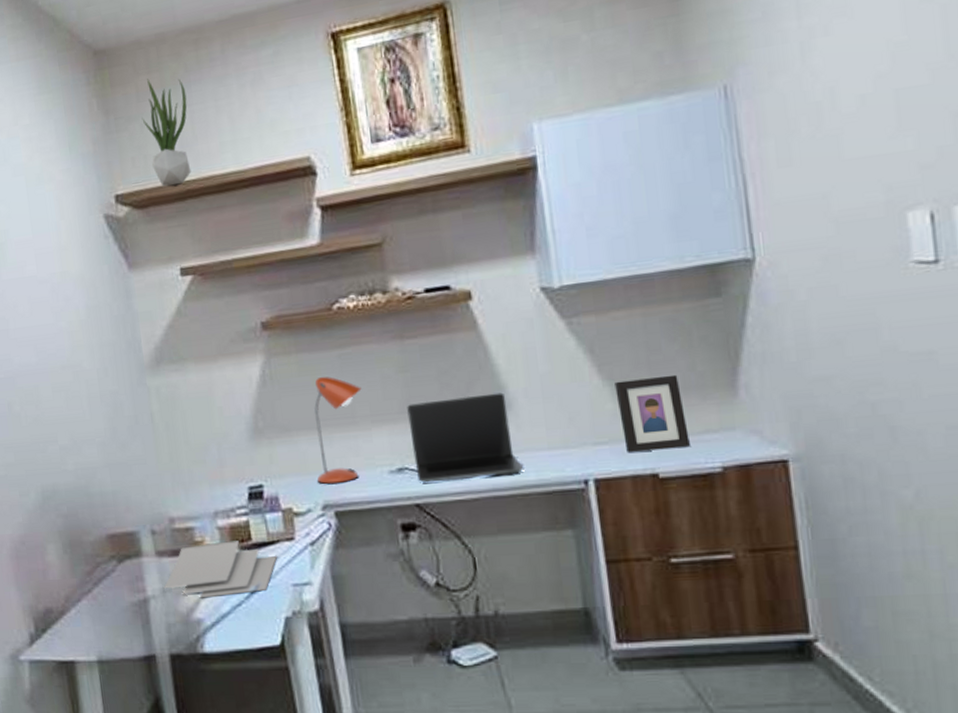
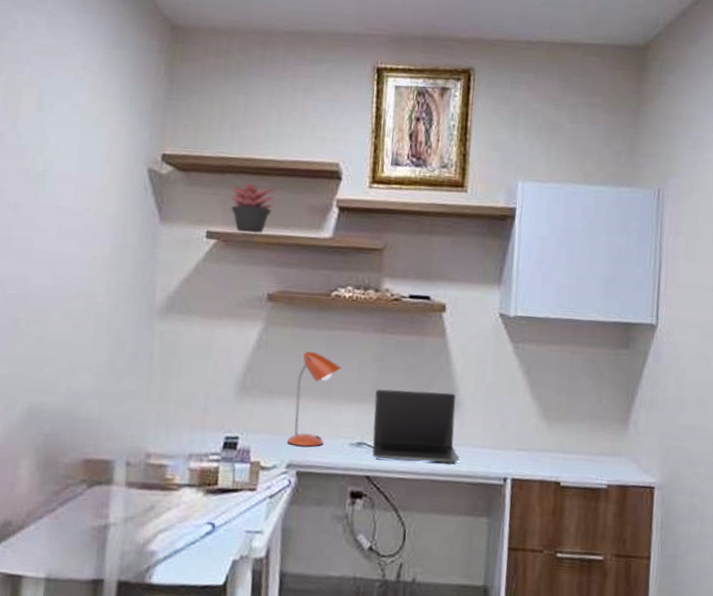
potted plant: present [142,79,192,187] -> none [201,62,246,160]
papers: present [163,540,278,598] -> none [126,482,238,533]
succulent plant: none [194,203,246,261] -> present [230,182,275,234]
picture frame: present [615,374,690,452] -> none [539,401,588,465]

